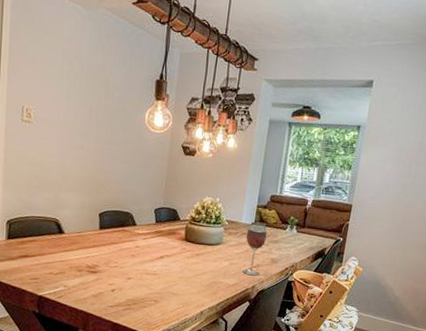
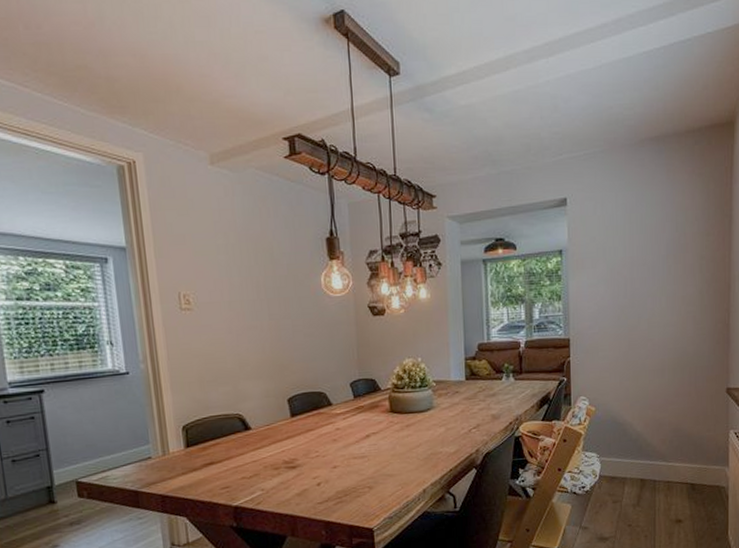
wineglass: present [242,221,267,276] -> none [458,376,482,439]

